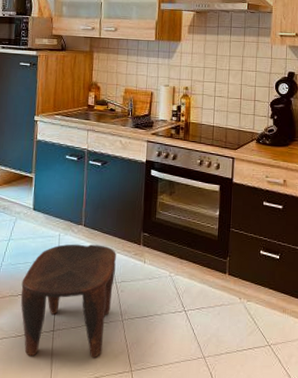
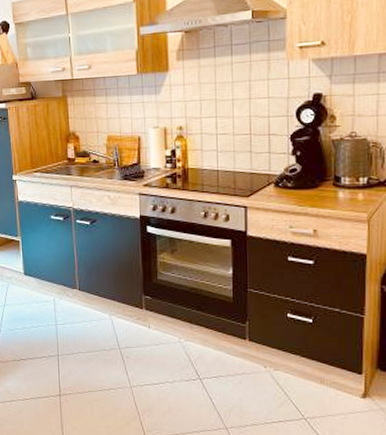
stool: present [20,244,116,358] -> none [22,308,118,424]

